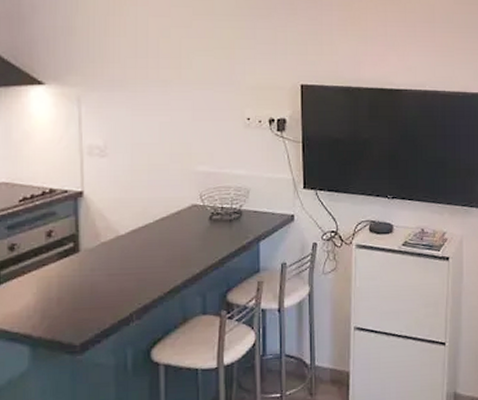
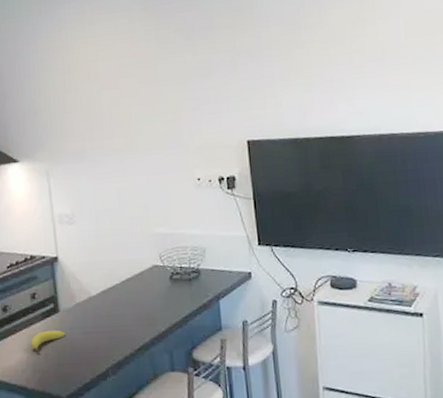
fruit: none [41,271,85,297] -> present [30,330,66,353]

